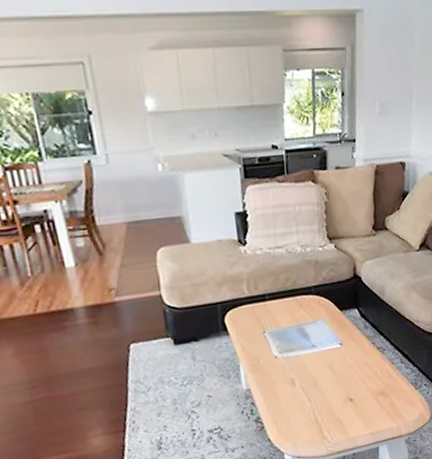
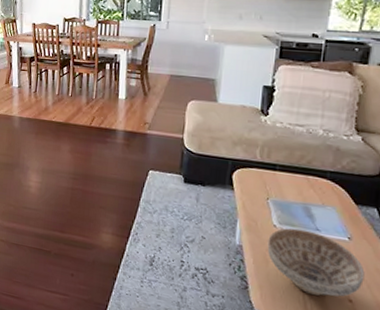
decorative bowl: none [272,349,358,409] -> present [267,228,365,297]

